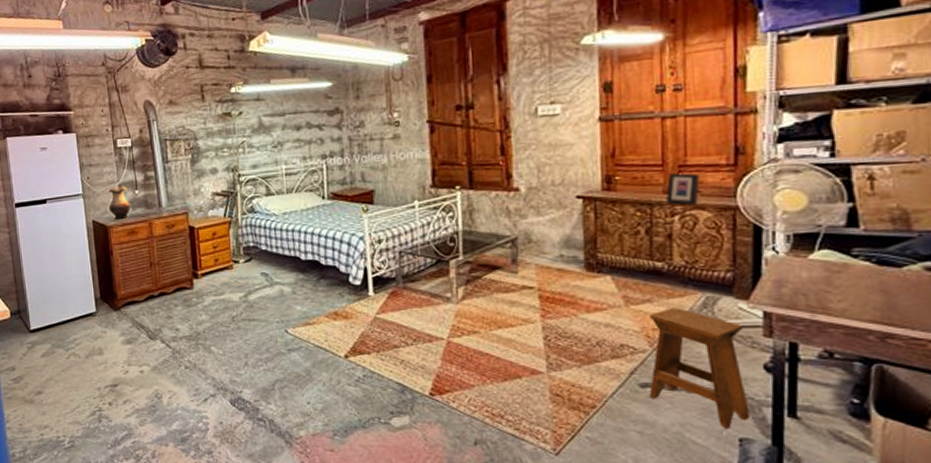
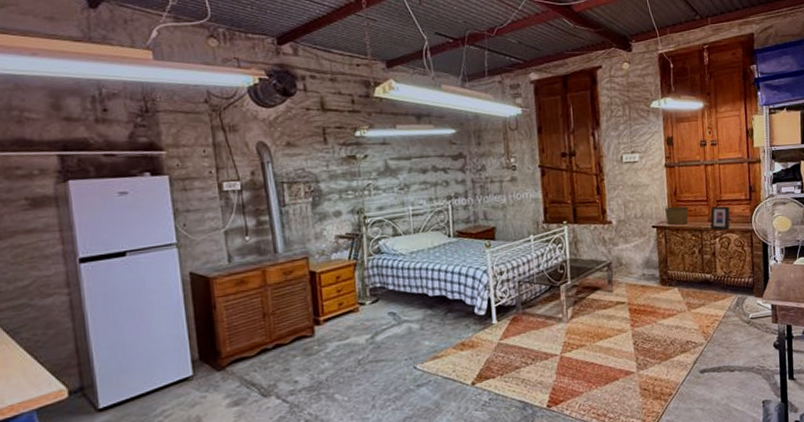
vase: present [108,186,131,220] -> none [211,233,240,270]
basket: none [596,171,633,197] -> present [665,206,689,226]
stool: present [650,308,750,429] -> none [704,308,768,396]

